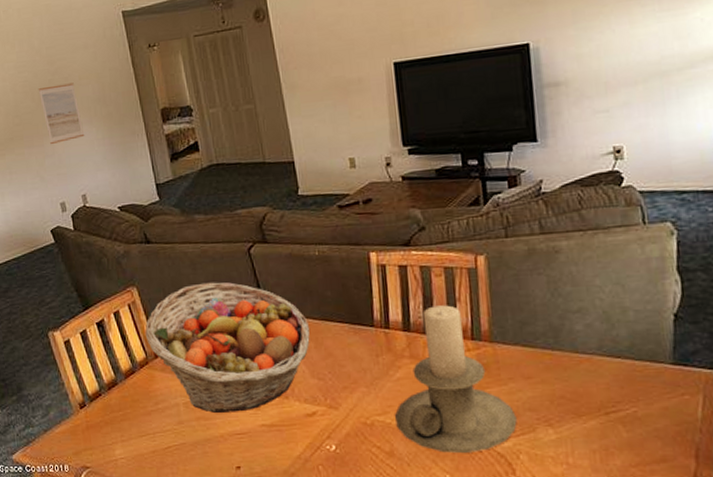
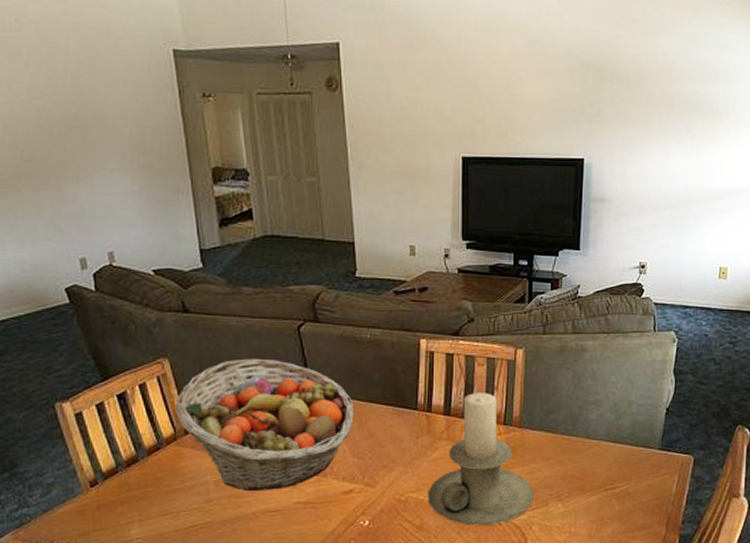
wall art: present [38,83,85,145] -> none [58,121,117,191]

